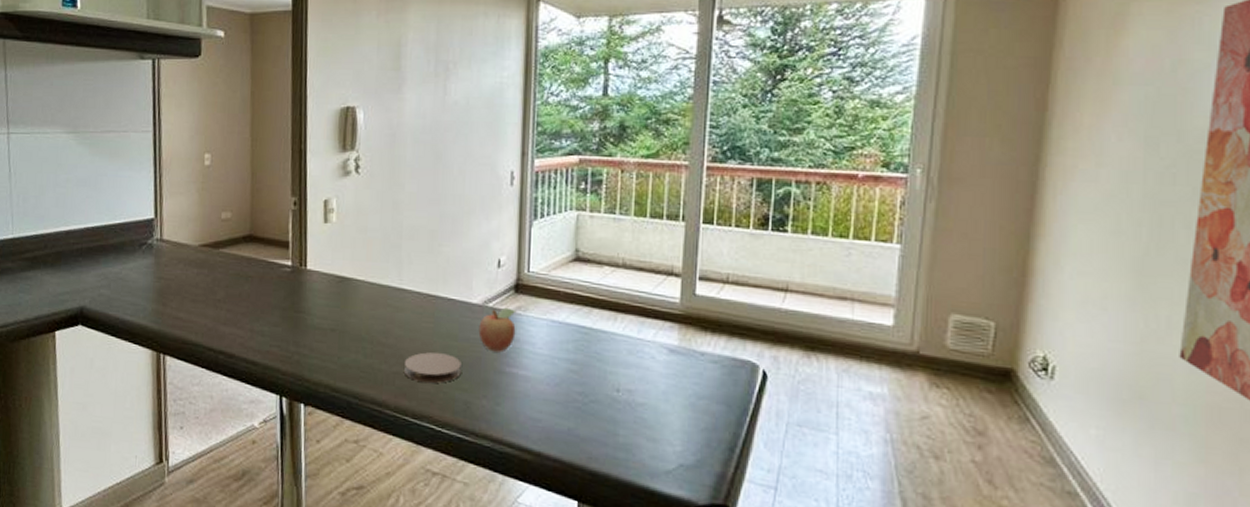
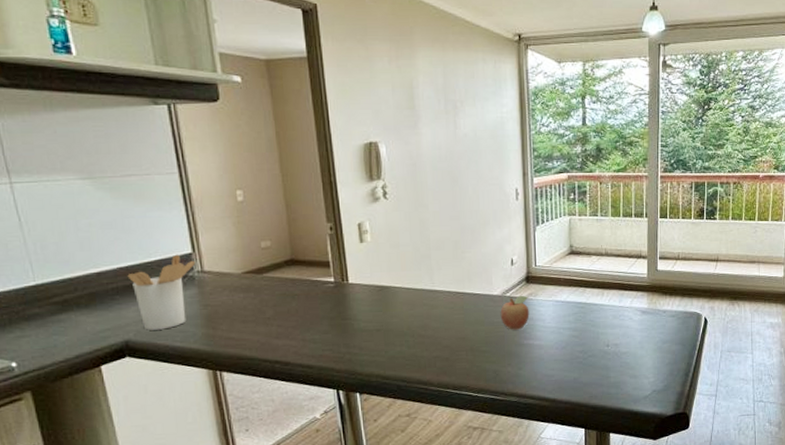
utensil holder: none [92,218,156,300] -> present [127,254,196,330]
coaster: present [403,352,461,384] -> none [442,336,489,362]

